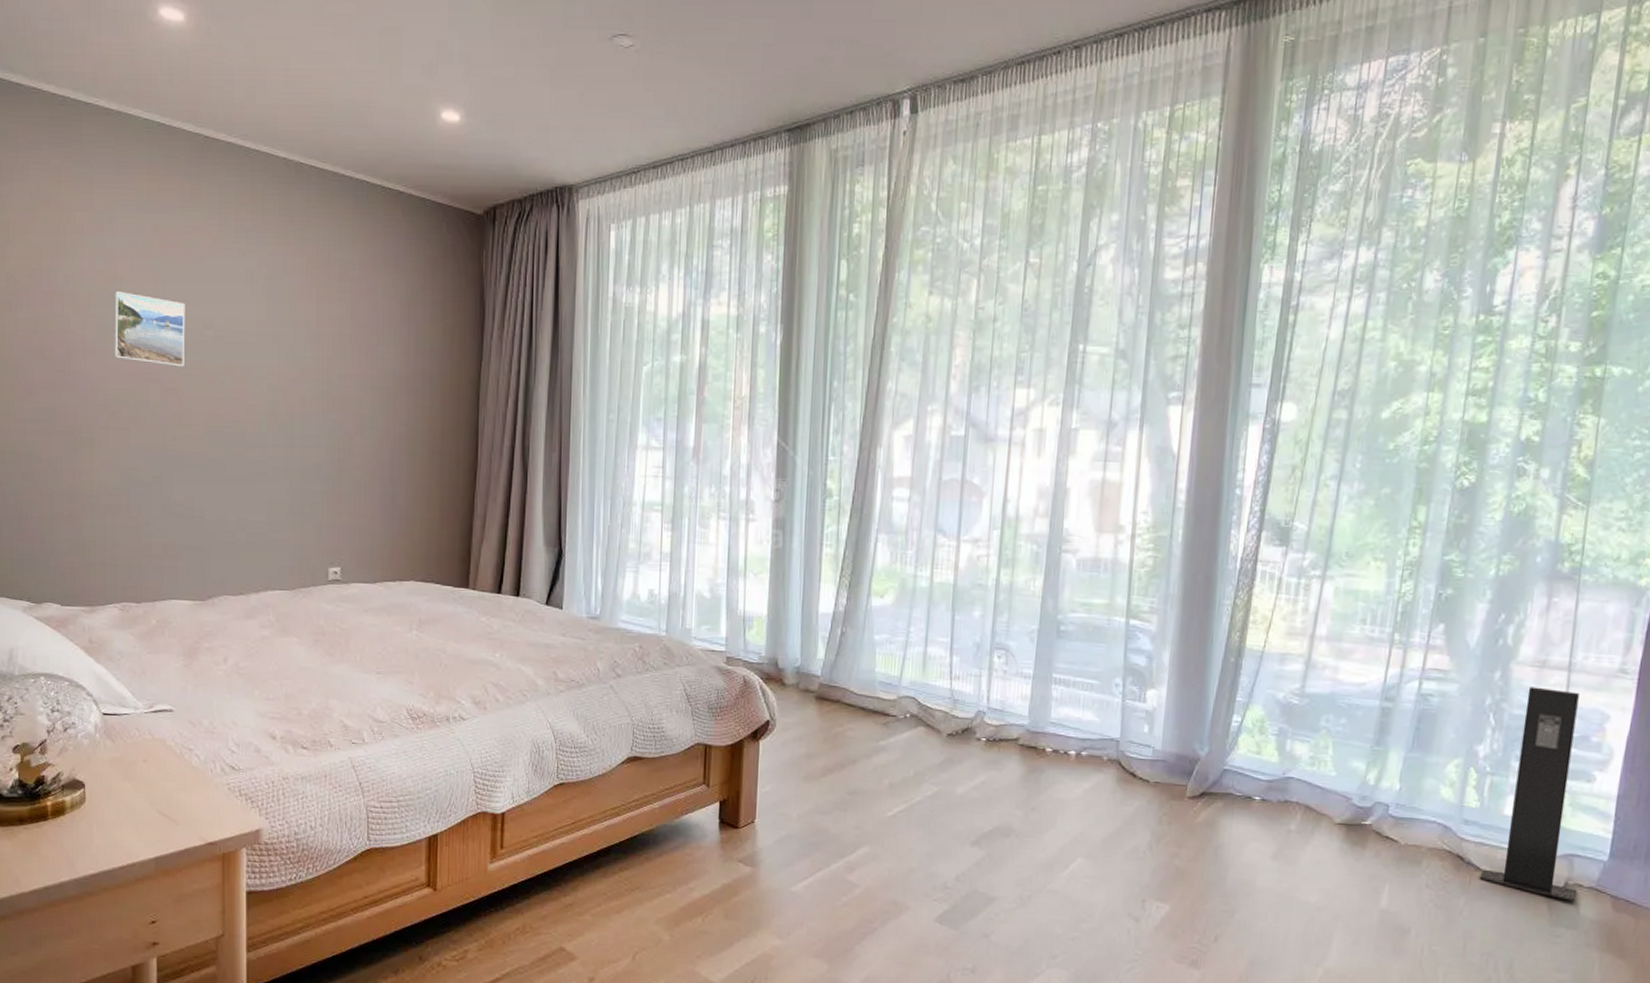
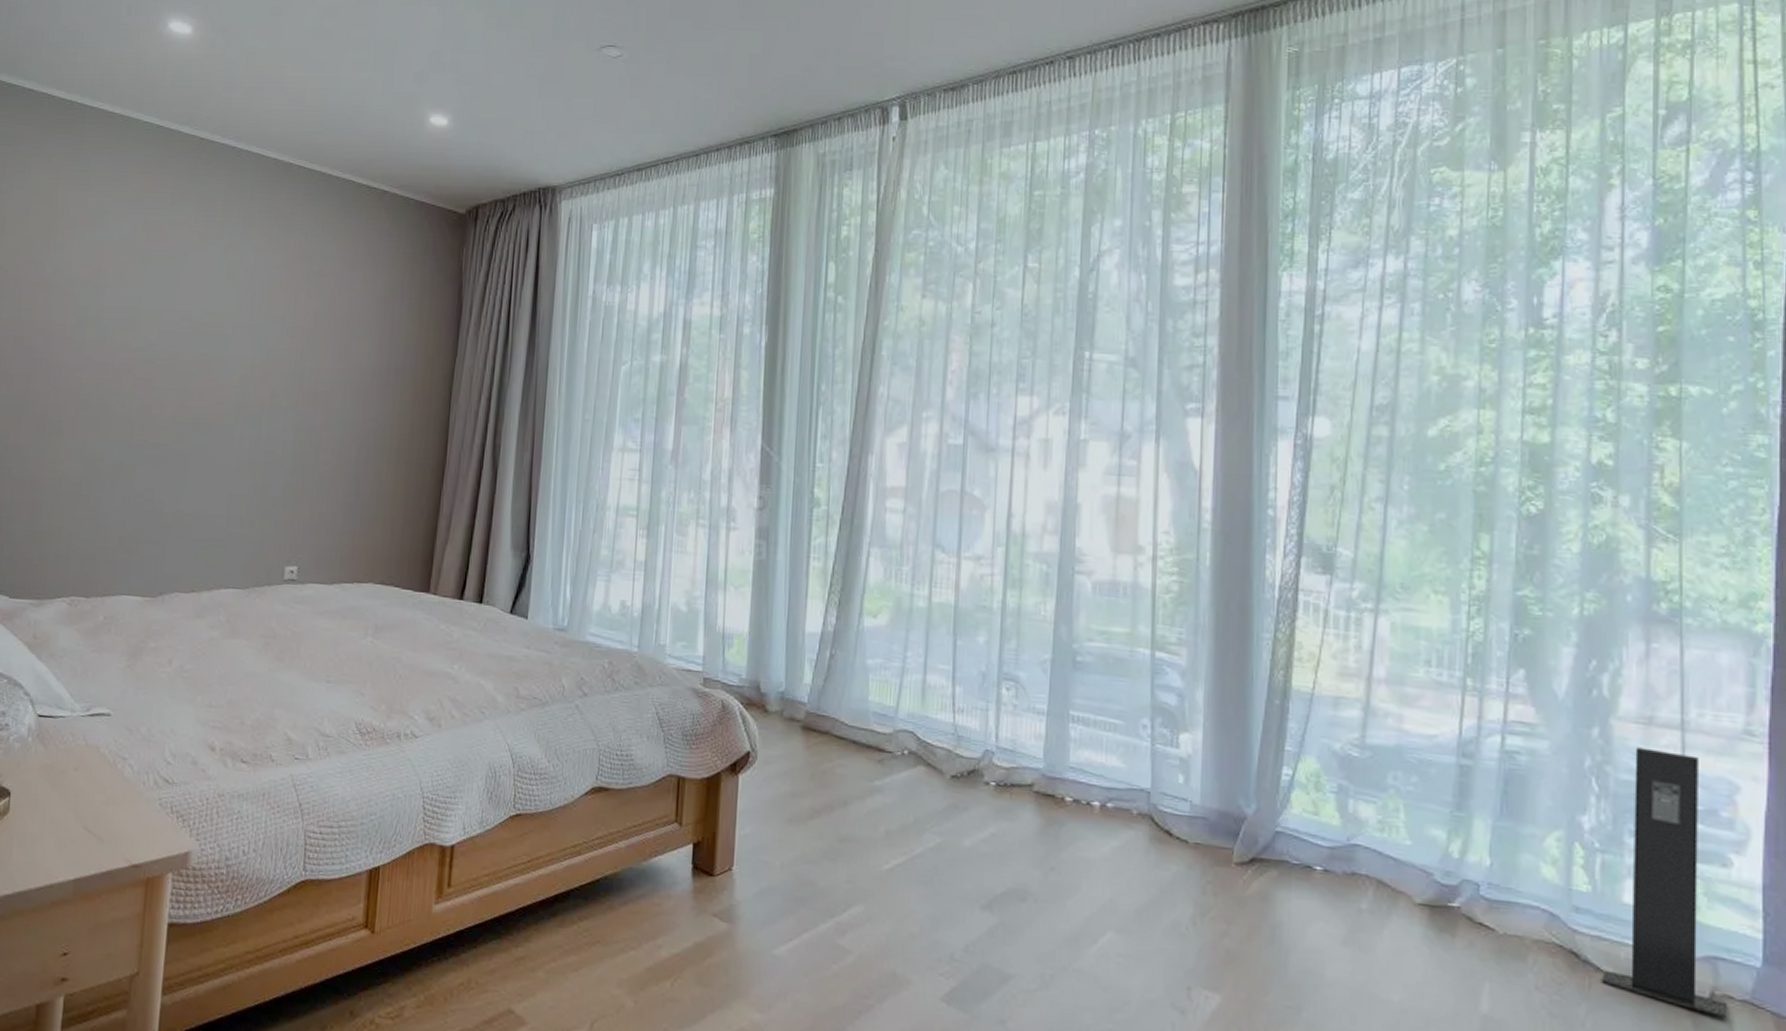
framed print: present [113,291,185,367] -> none [90,283,166,358]

